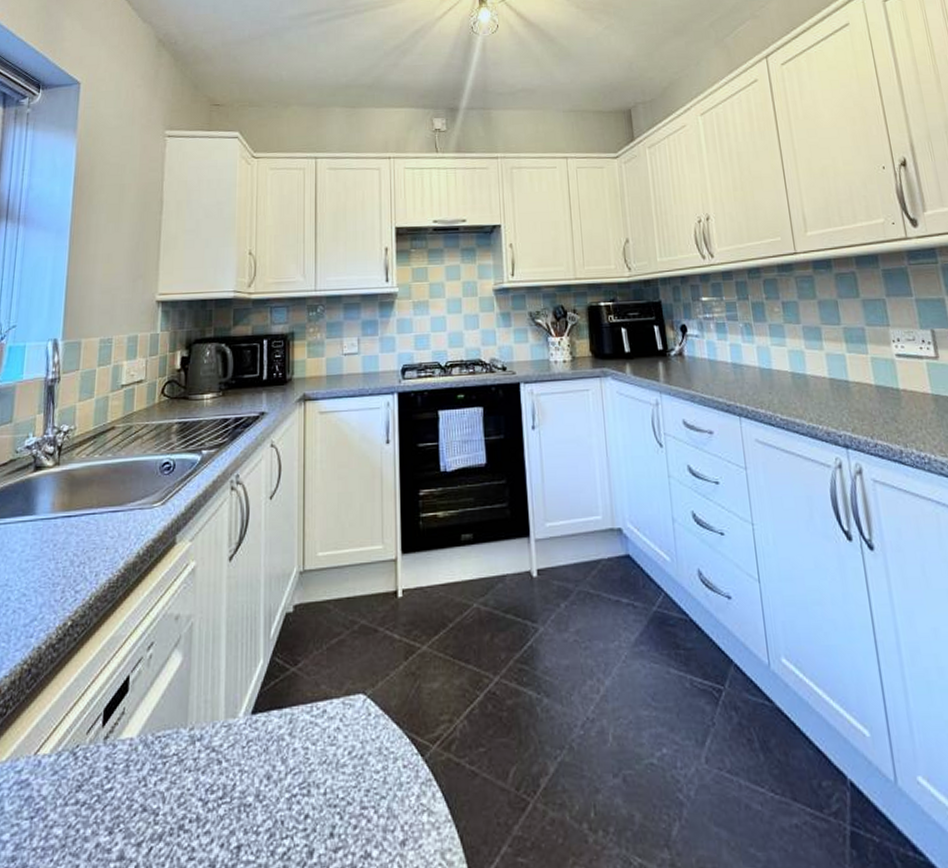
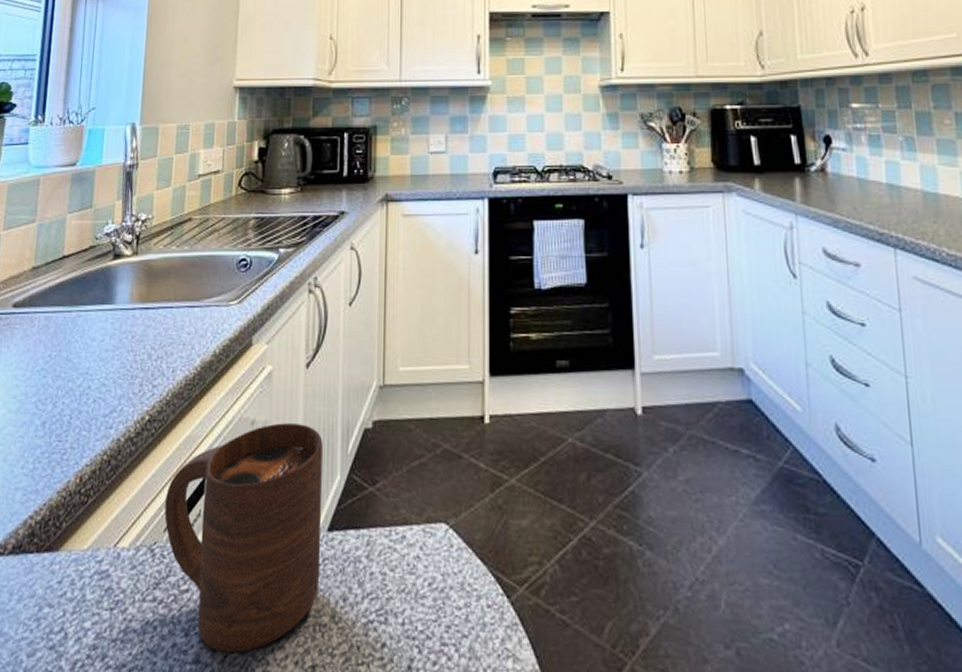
cup: none [87,614,246,846] -> present [164,423,323,654]

